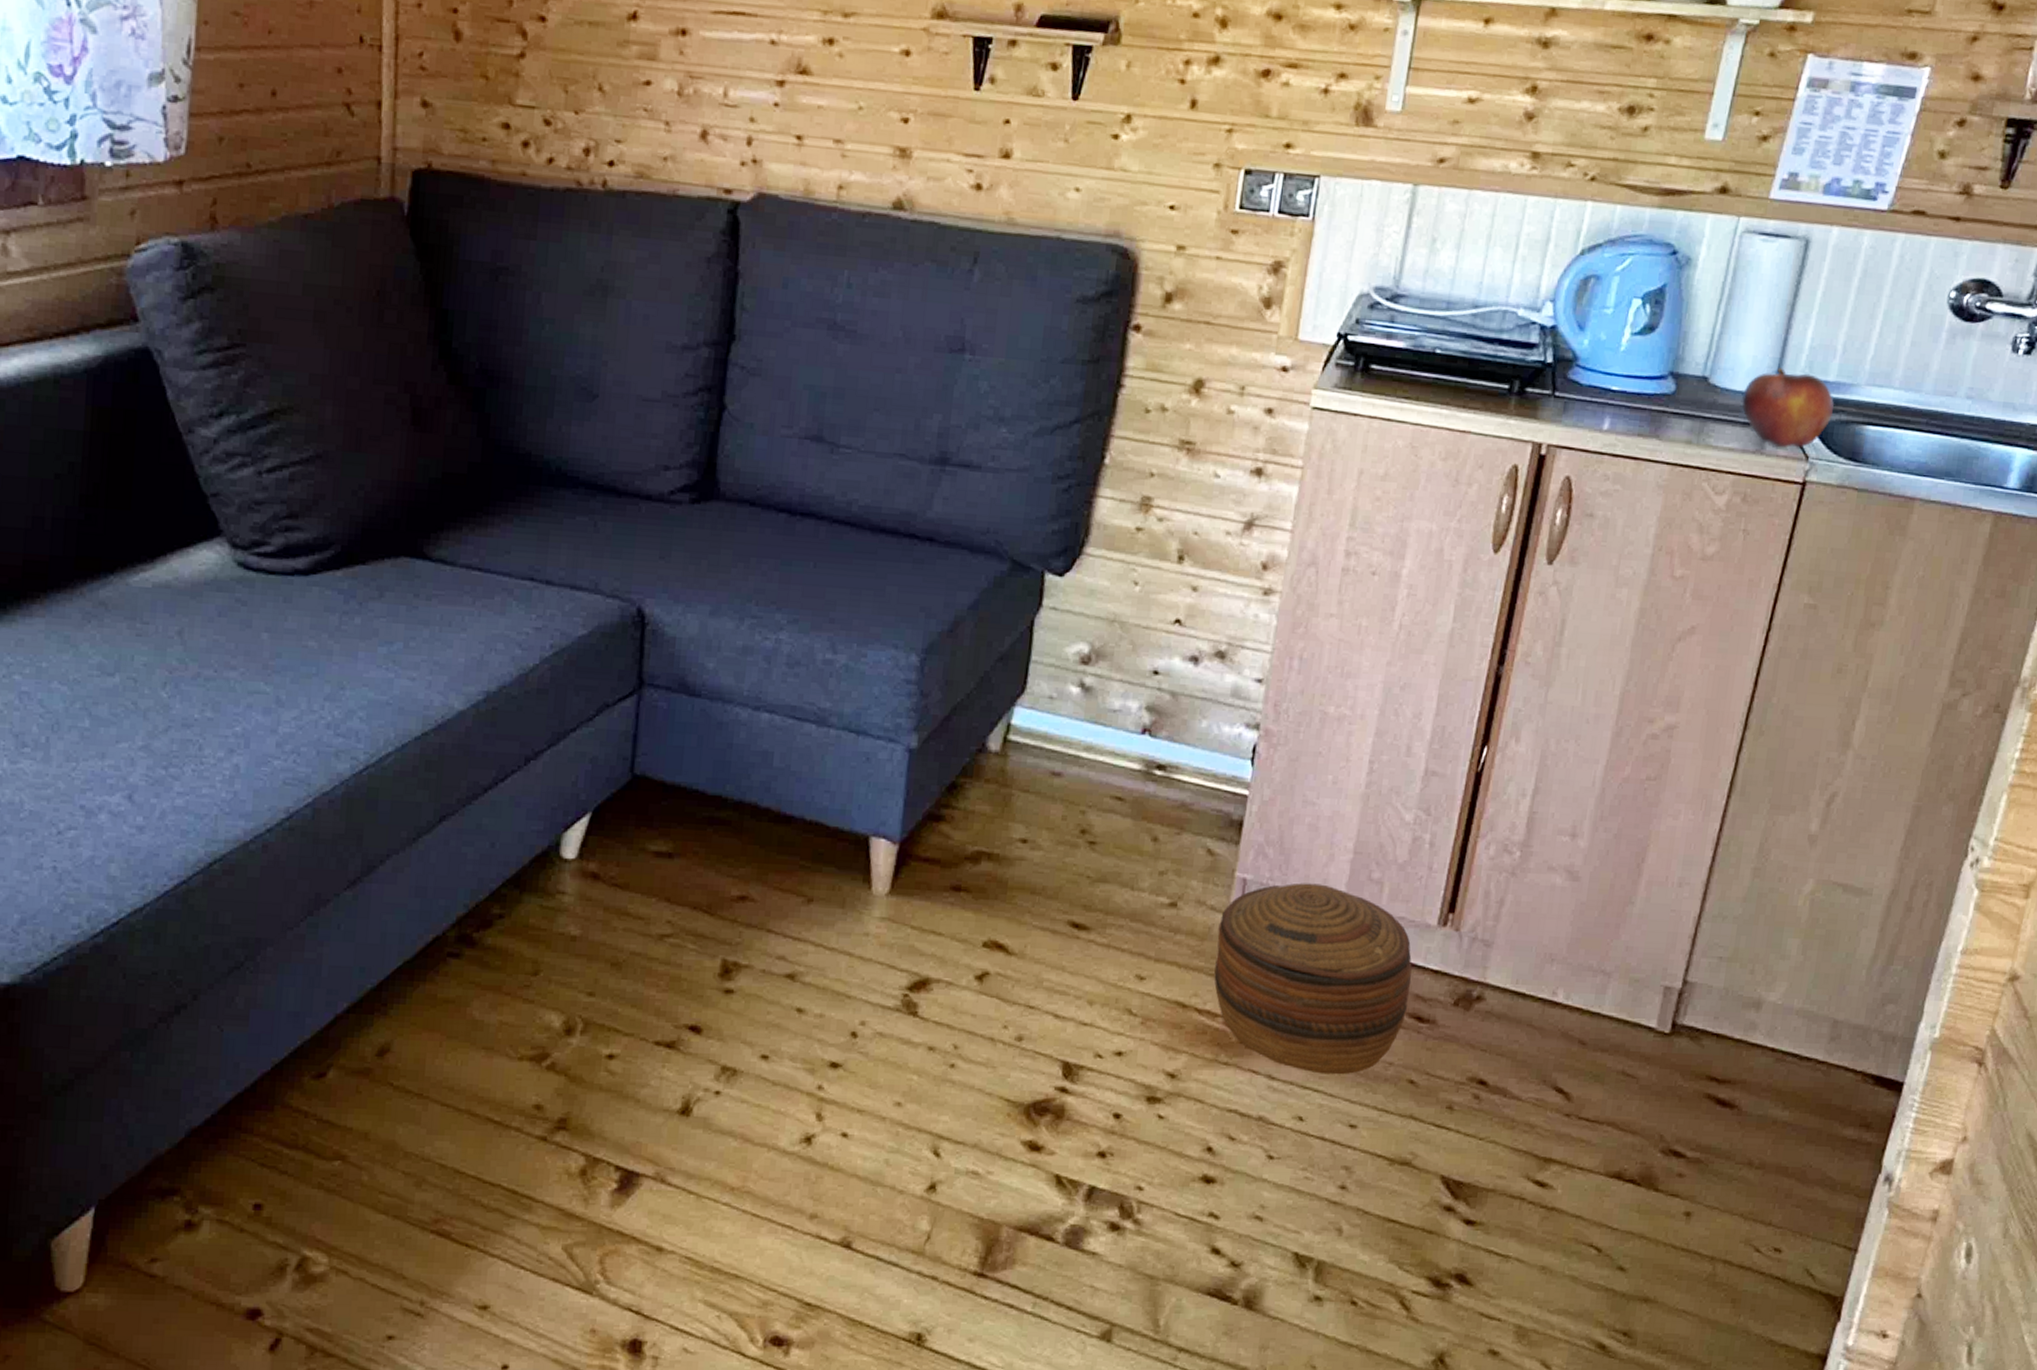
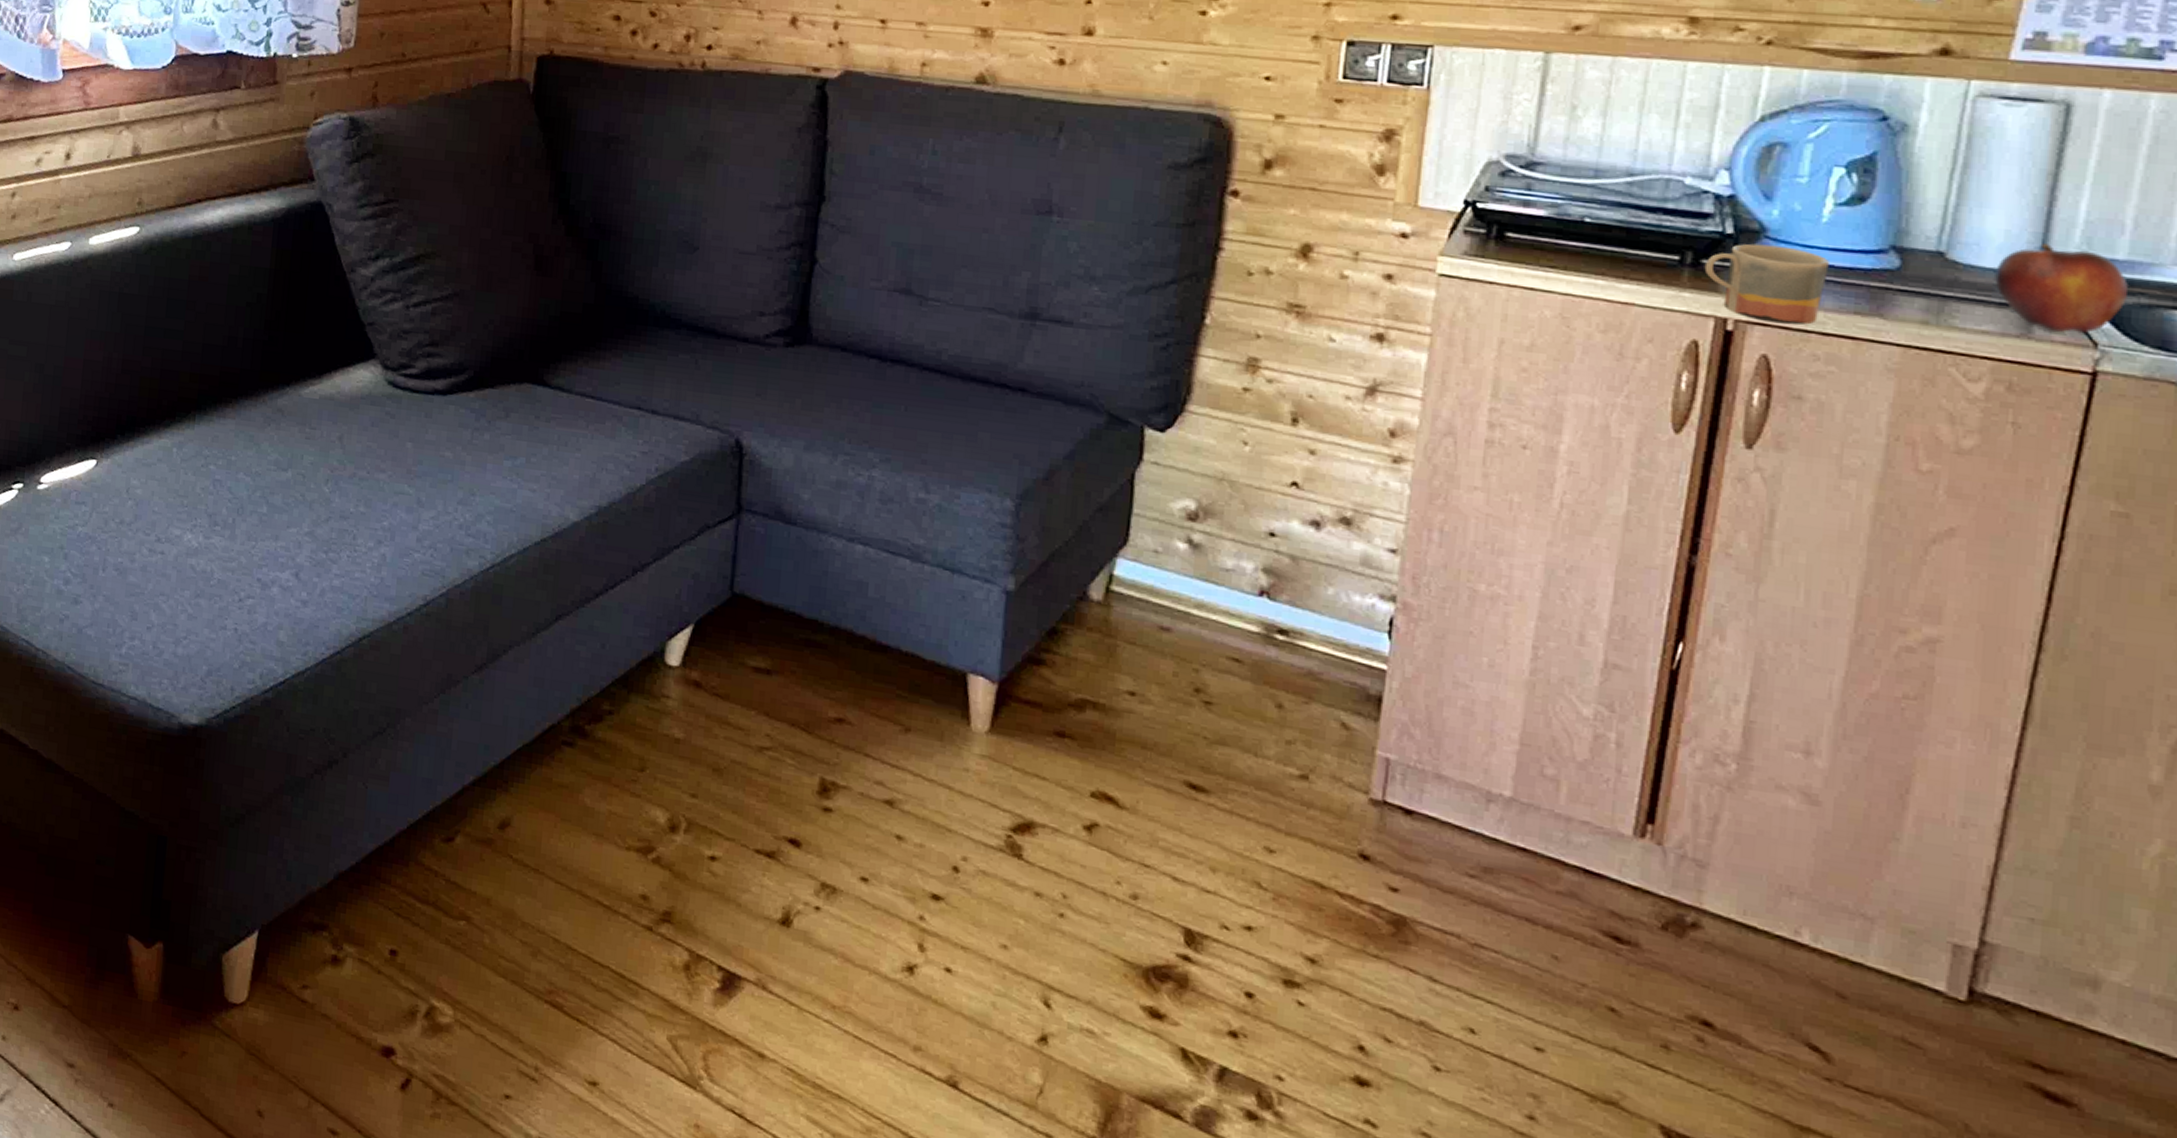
basket: present [1214,883,1412,1075] -> none [1356,769,1604,990]
mug: none [1527,372,1623,448] -> present [1704,243,1829,326]

